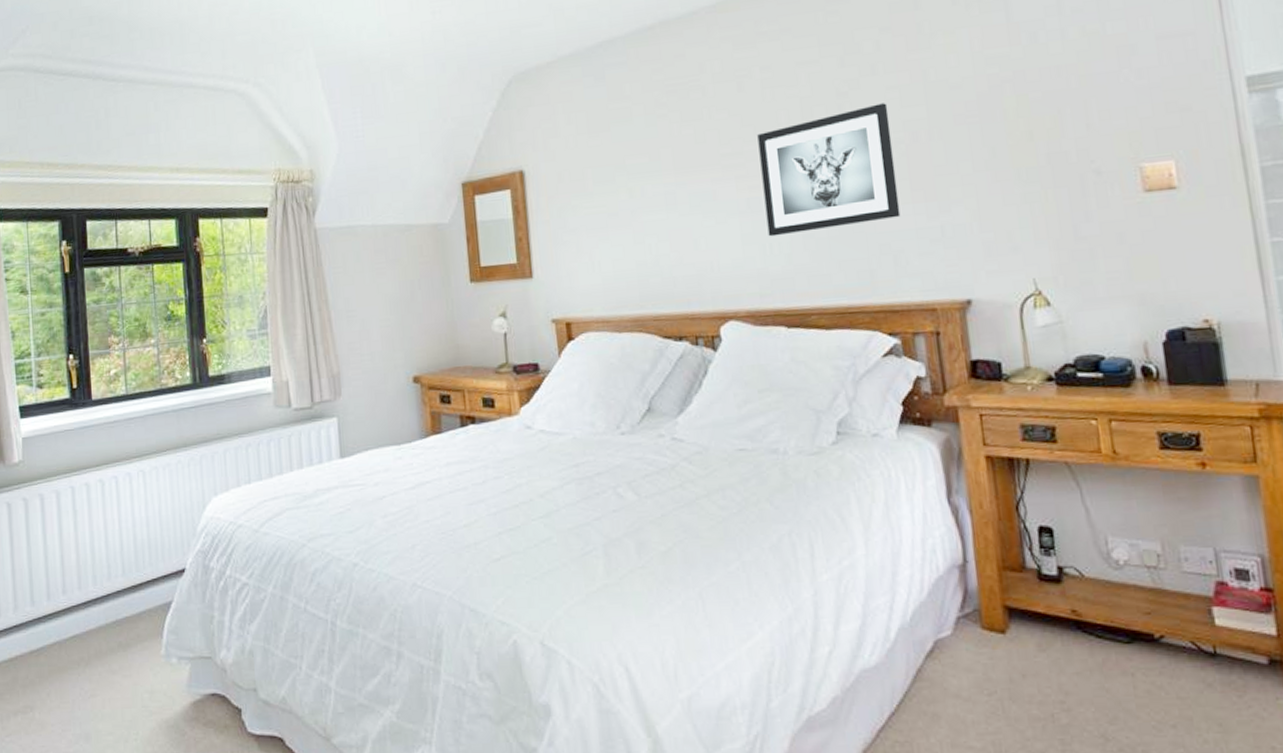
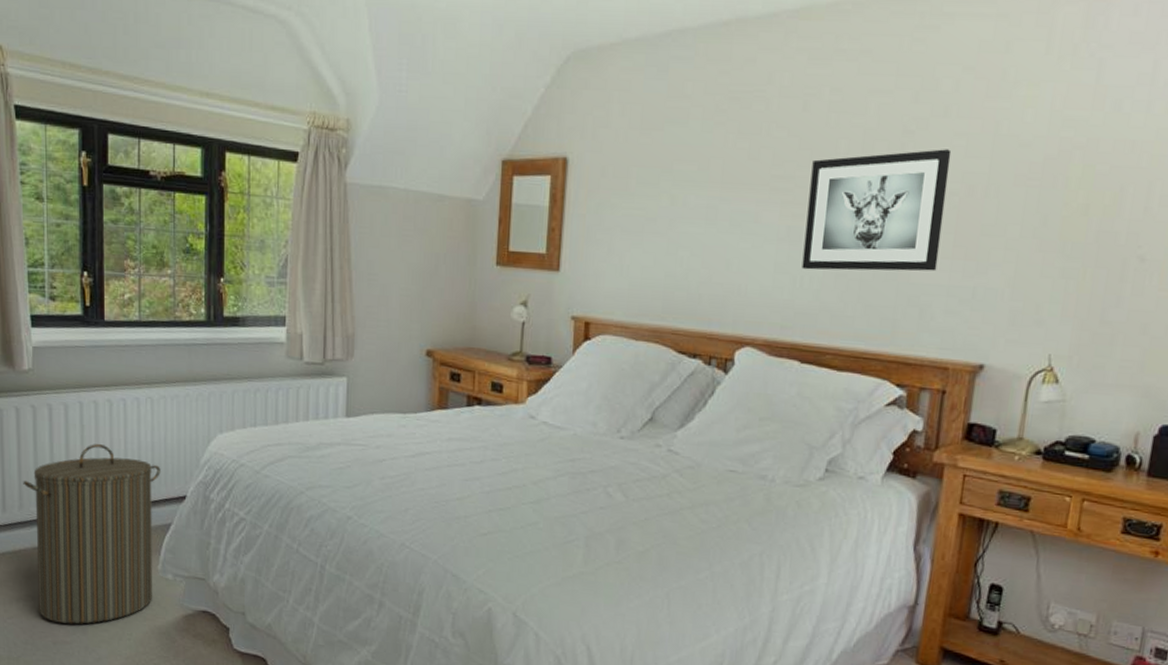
laundry hamper: none [17,528,158,733] -> present [23,444,161,625]

